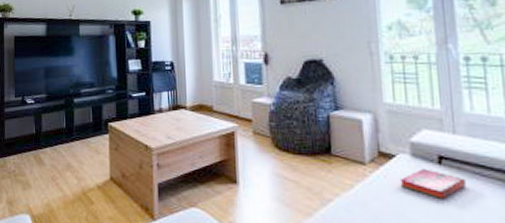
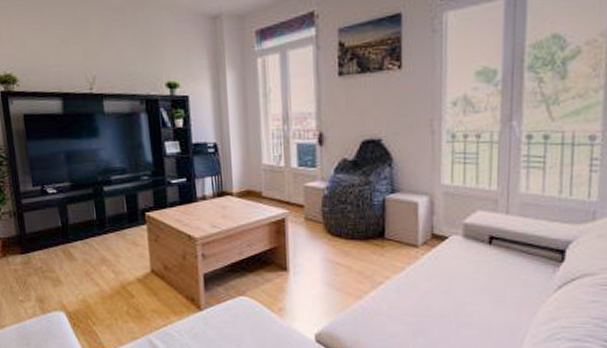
hardback book: present [399,168,467,199] -> none [450,249,514,277]

